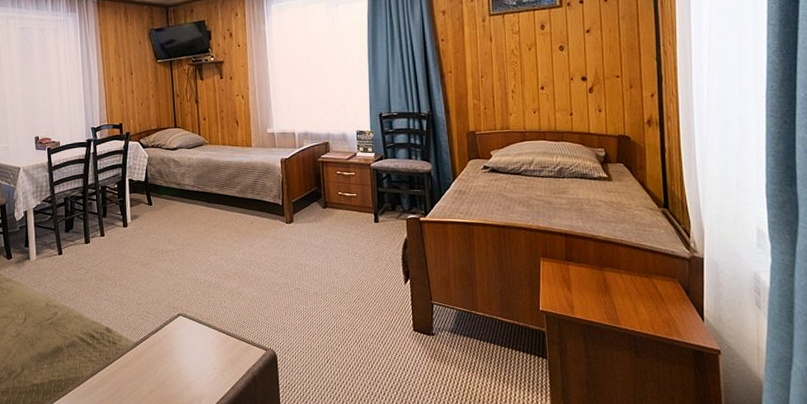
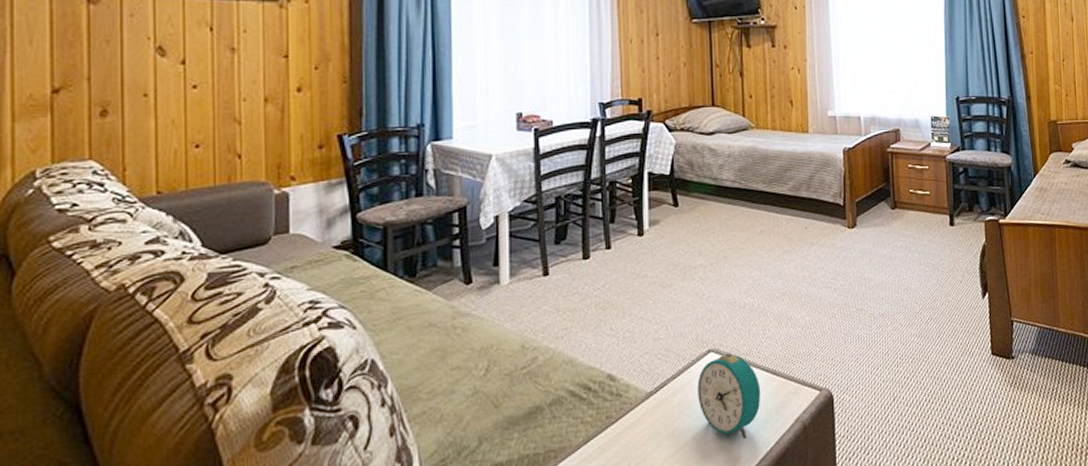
alarm clock: none [171,317,220,383] -> present [697,353,761,440]

